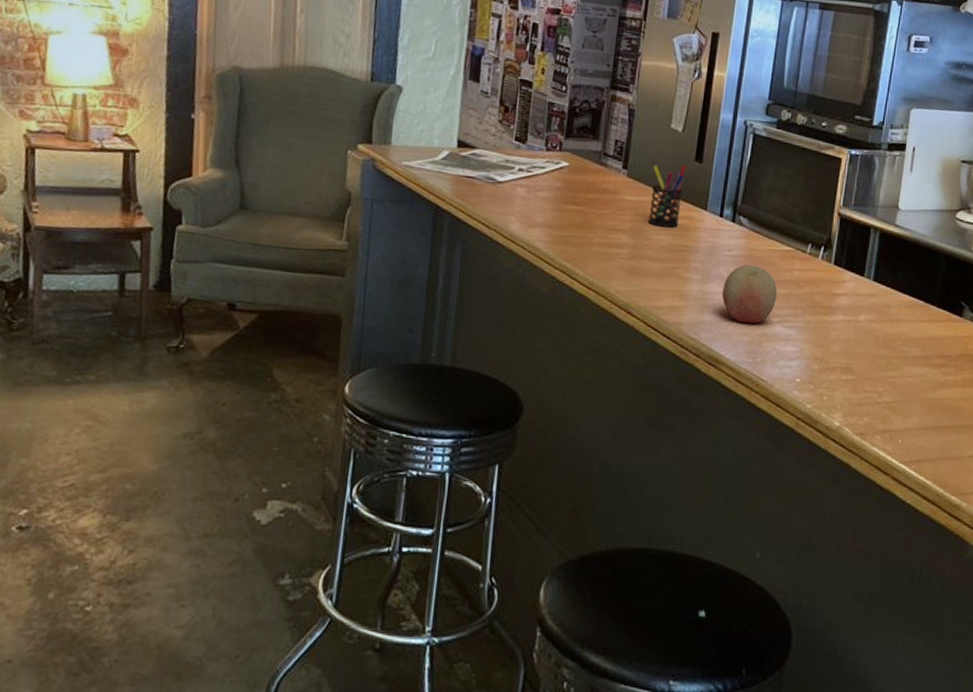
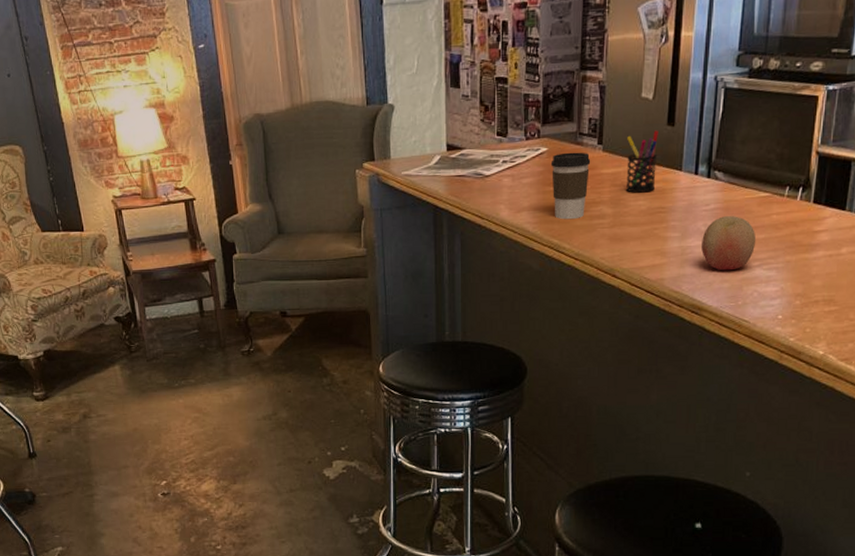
coffee cup: none [570,171,614,245] -> present [550,152,591,220]

